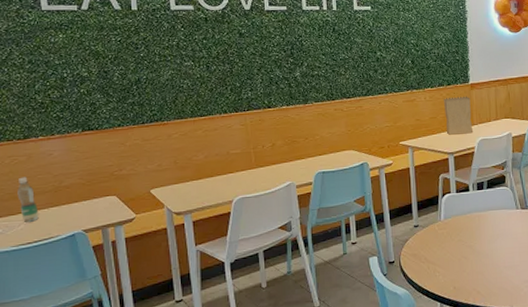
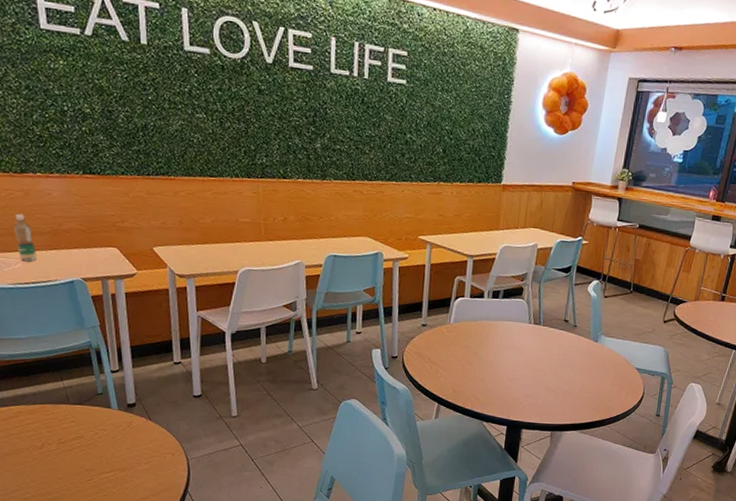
paper bag: present [443,96,474,136] -> none [469,196,500,239]

